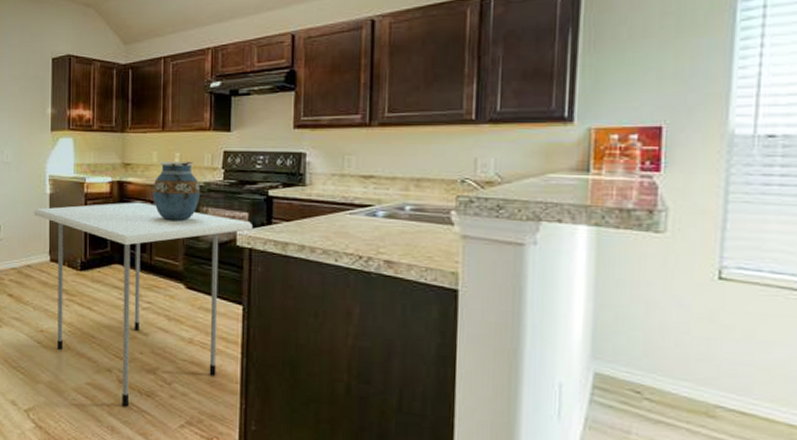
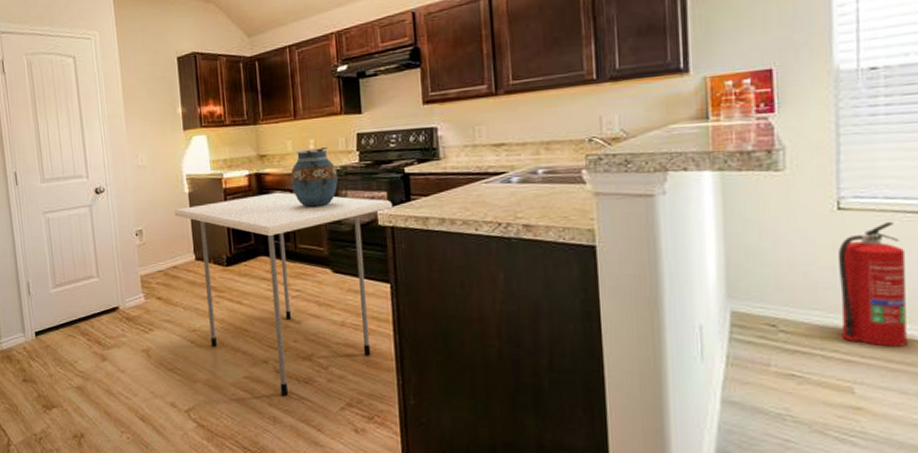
fire extinguisher: none [709,298,789,430] -> present [839,222,909,347]

